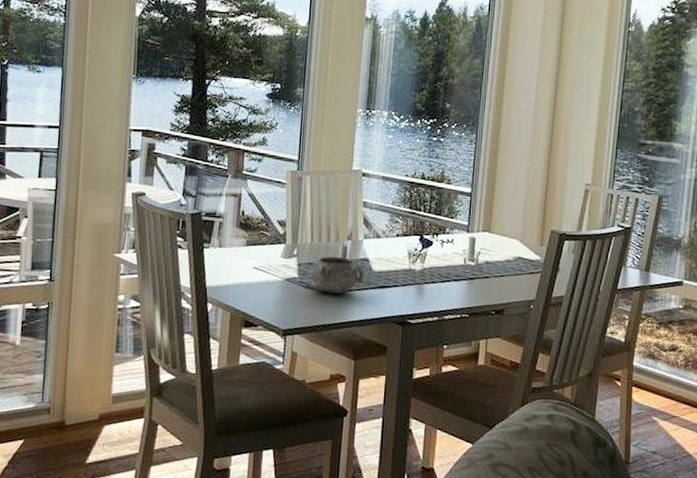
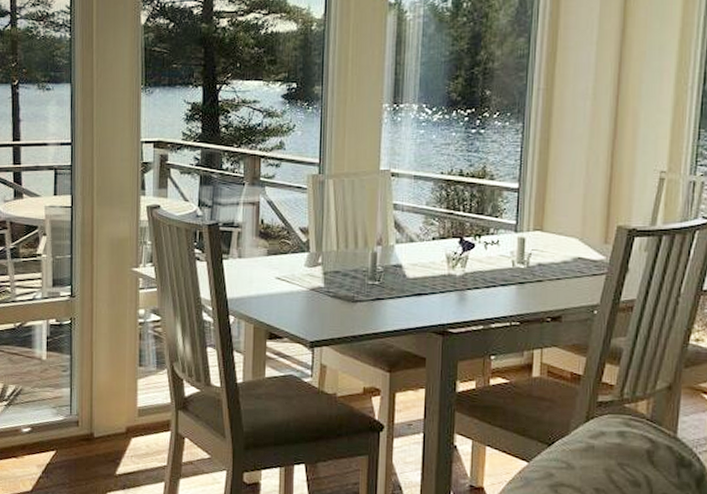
decorative bowl: present [312,256,364,294] -> none [340,264,397,303]

